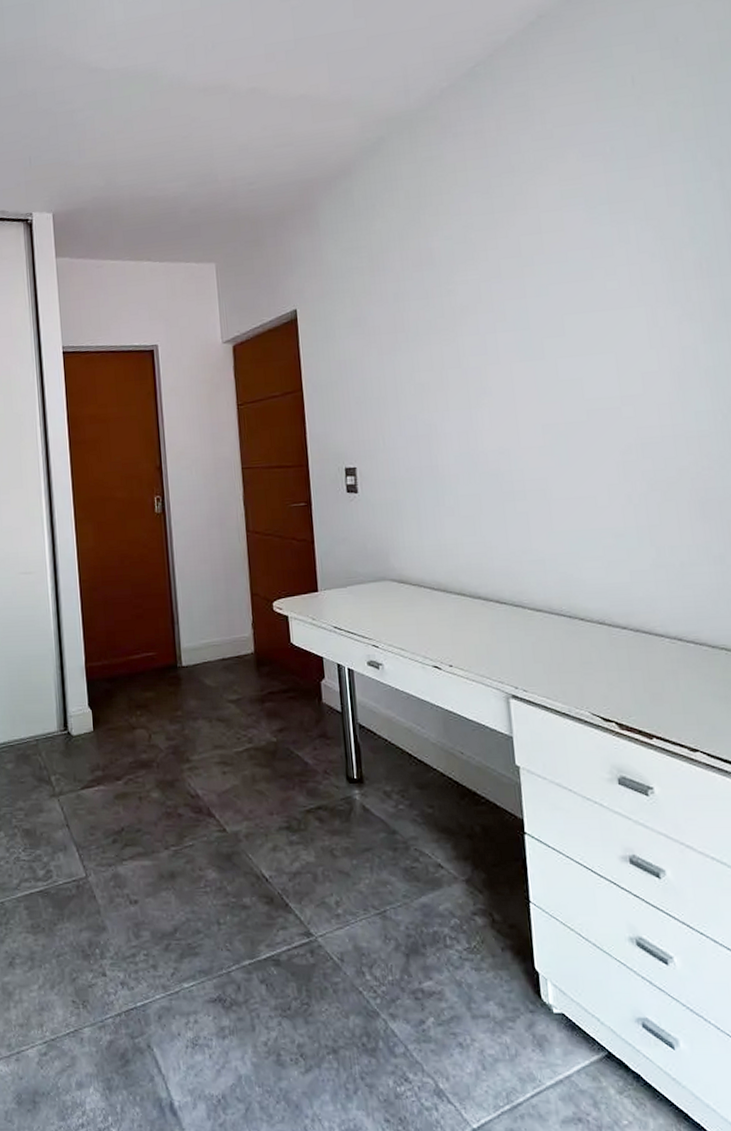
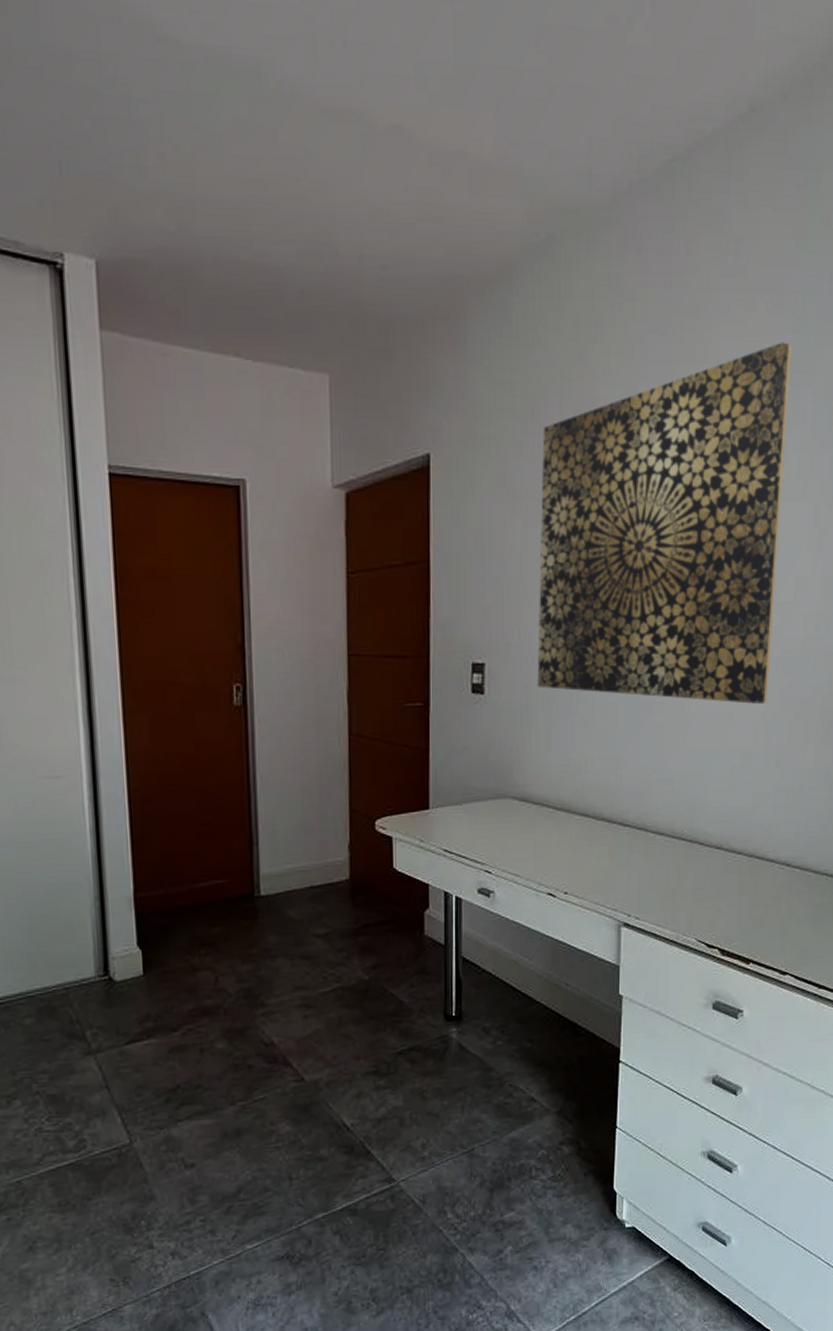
wall art: none [388,181,631,488] -> present [537,342,792,704]

